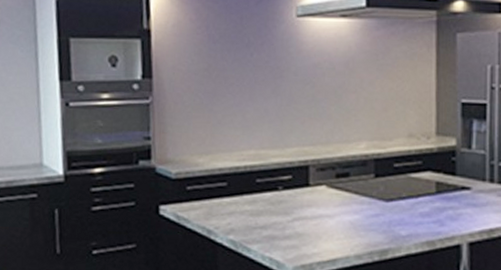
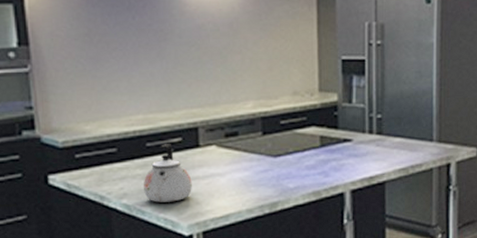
kettle: none [250,180,300,242] -> present [143,143,192,203]

